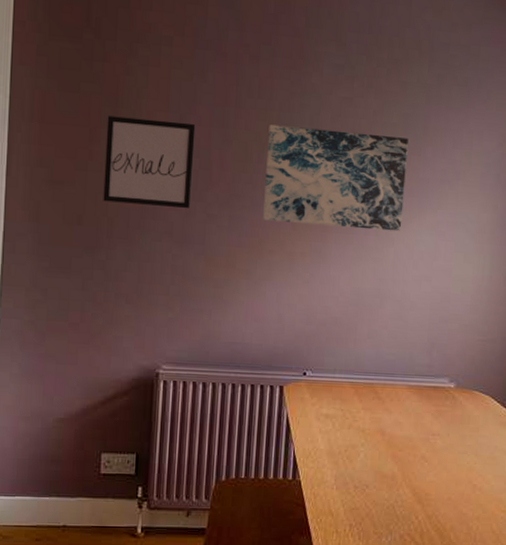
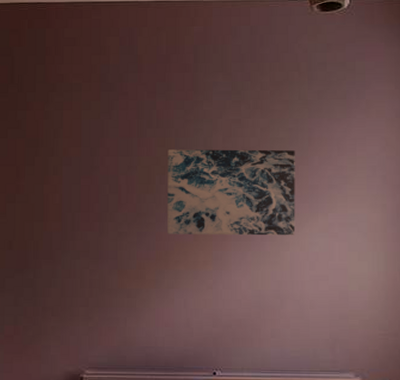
wall art: present [103,115,196,209] -> none [29,154,104,229]

